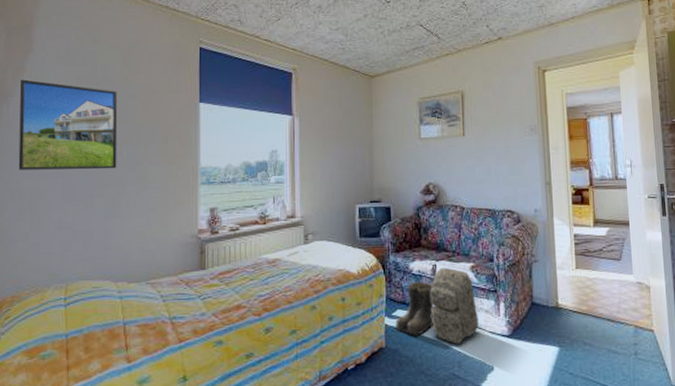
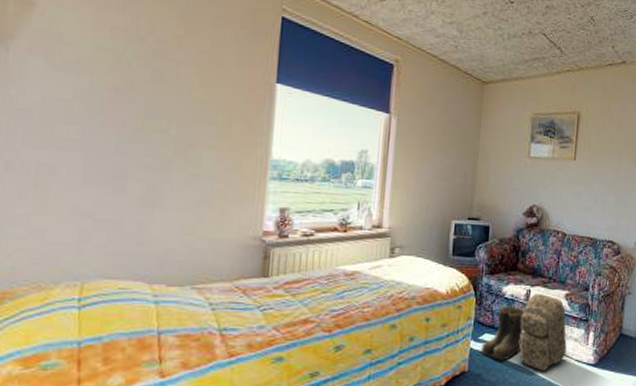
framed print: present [18,79,118,170] -> none [18,18,167,149]

